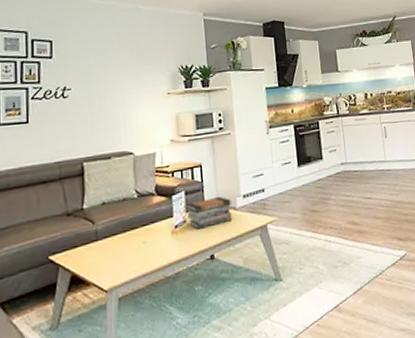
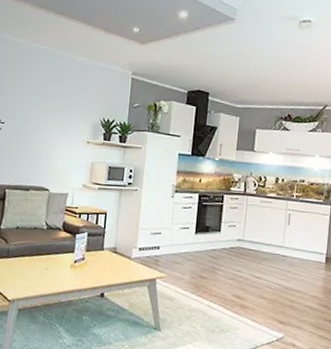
book stack: present [186,196,233,230] -> none [86,243,128,269]

